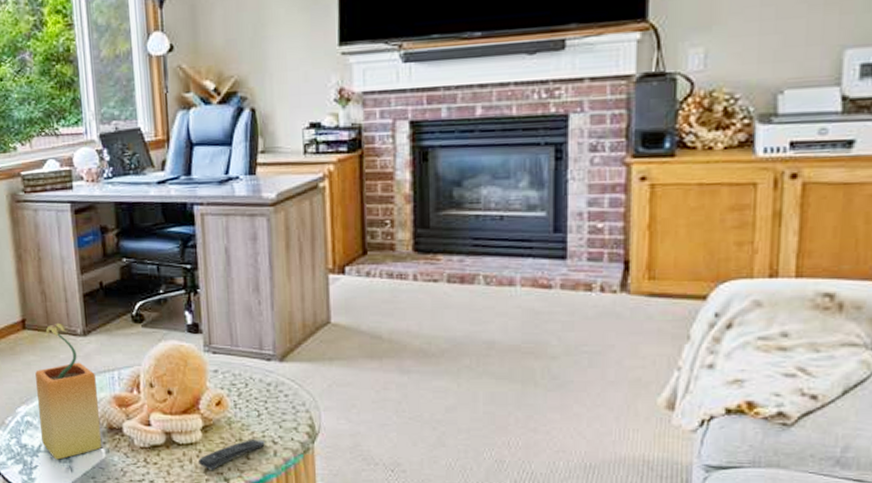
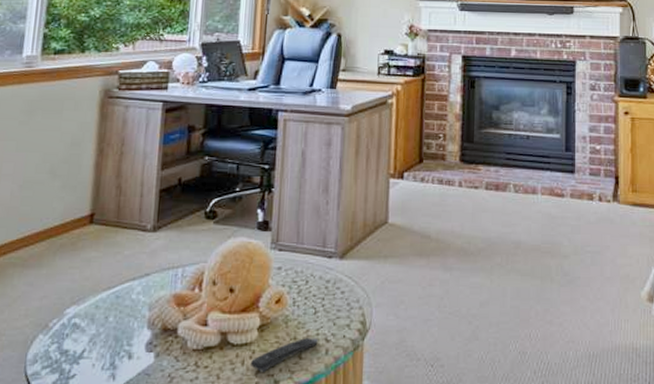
potted plant: present [35,322,101,460] -> none [86,217,158,367]

